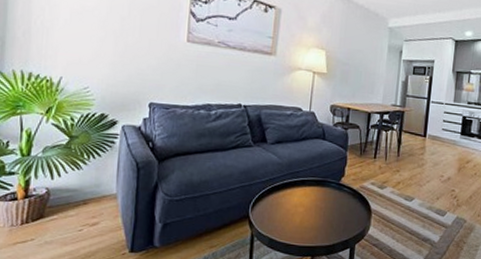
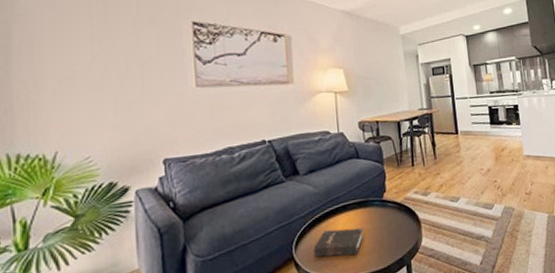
hardback book: none [267,199,317,227] -> present [313,227,364,257]

